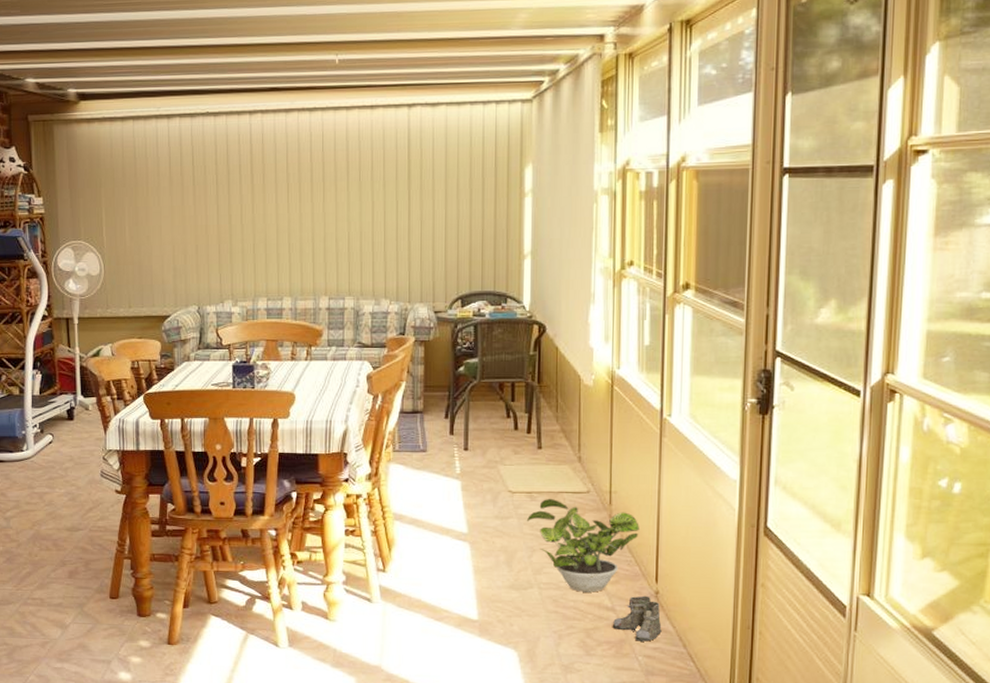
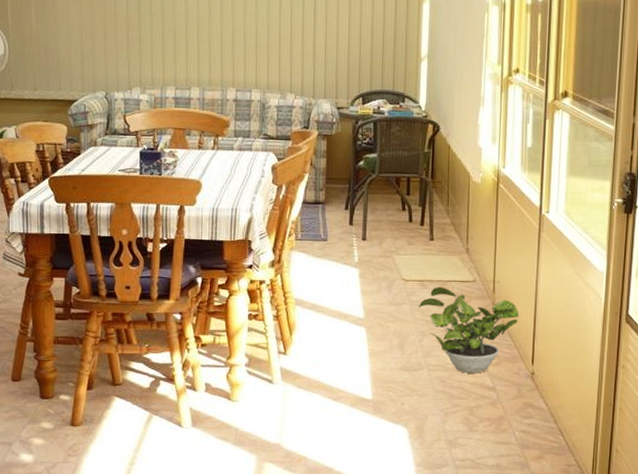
boots: present [612,595,662,642] -> none [492,376,536,418]

